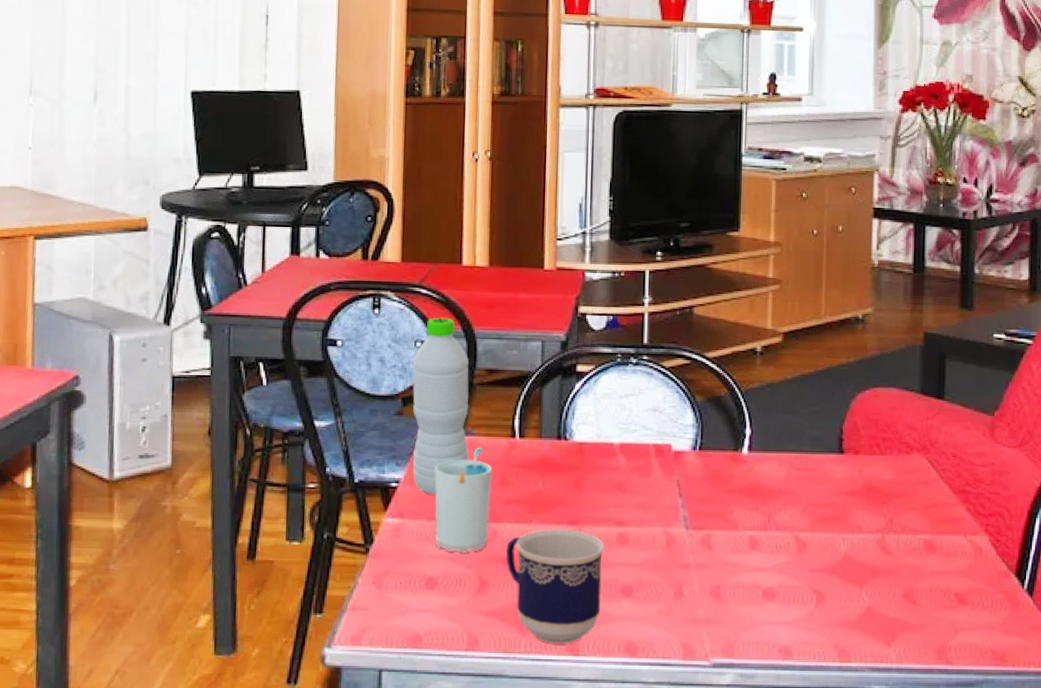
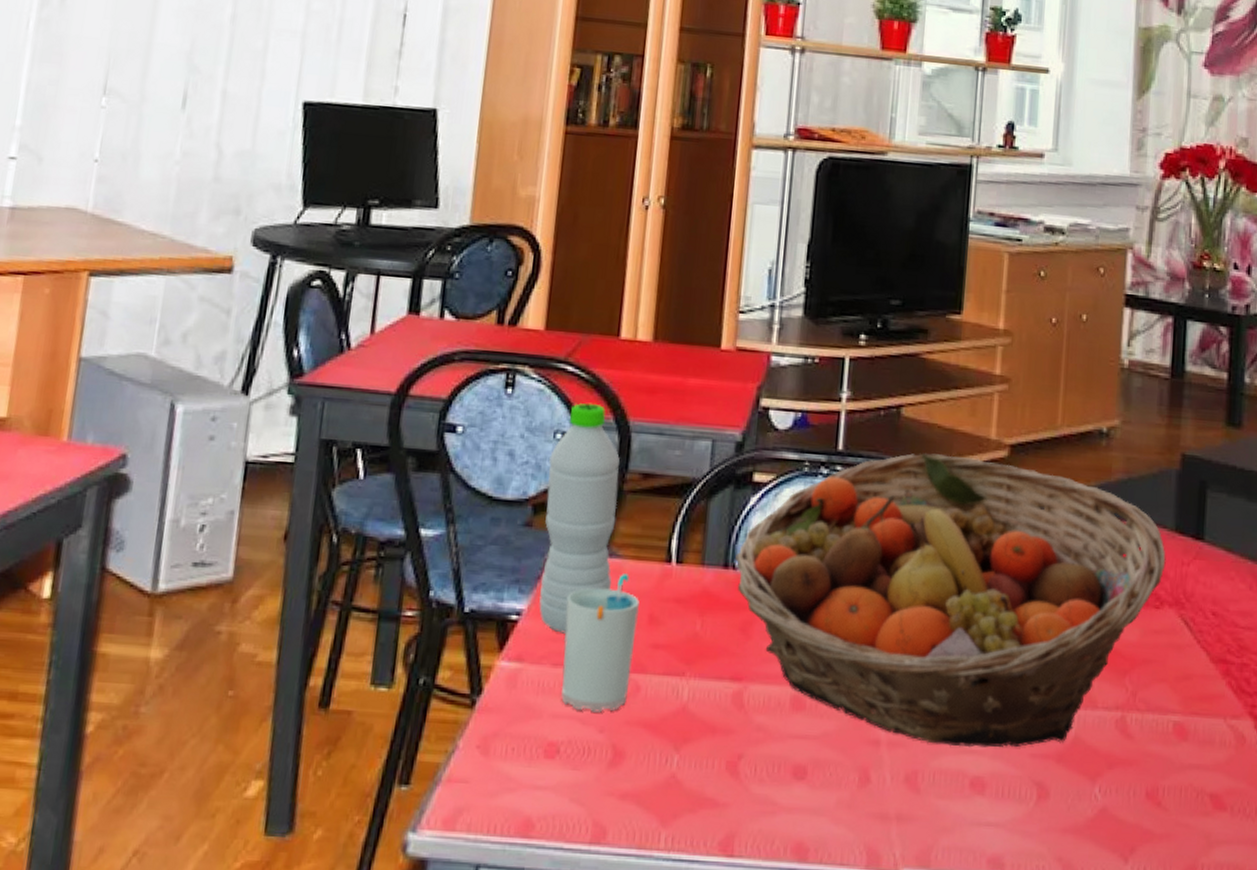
cup: present [506,529,605,645] -> none [649,685,775,841]
fruit basket: none [566,342,914,566] -> present [735,453,1166,748]

